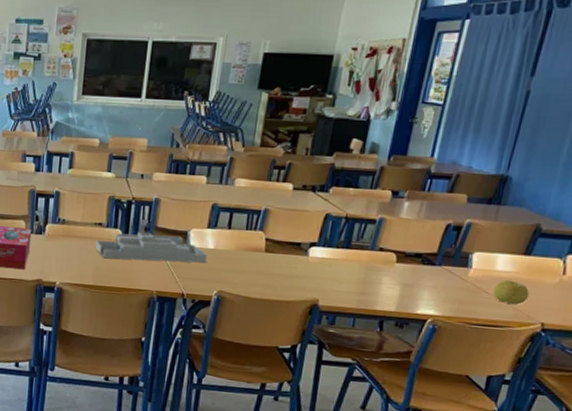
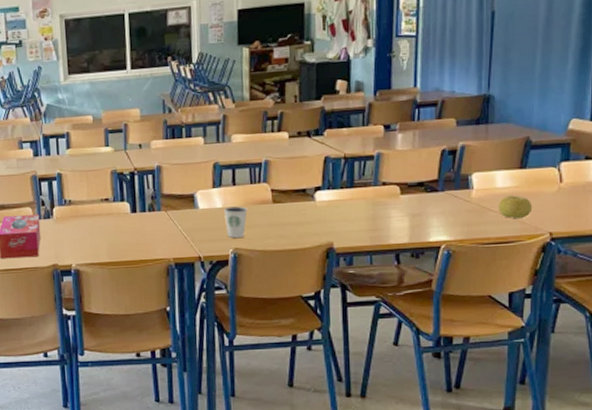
desk organizer: present [96,231,208,263] -> none [105,199,218,233]
dixie cup: none [214,249,239,281] -> present [223,206,248,238]

